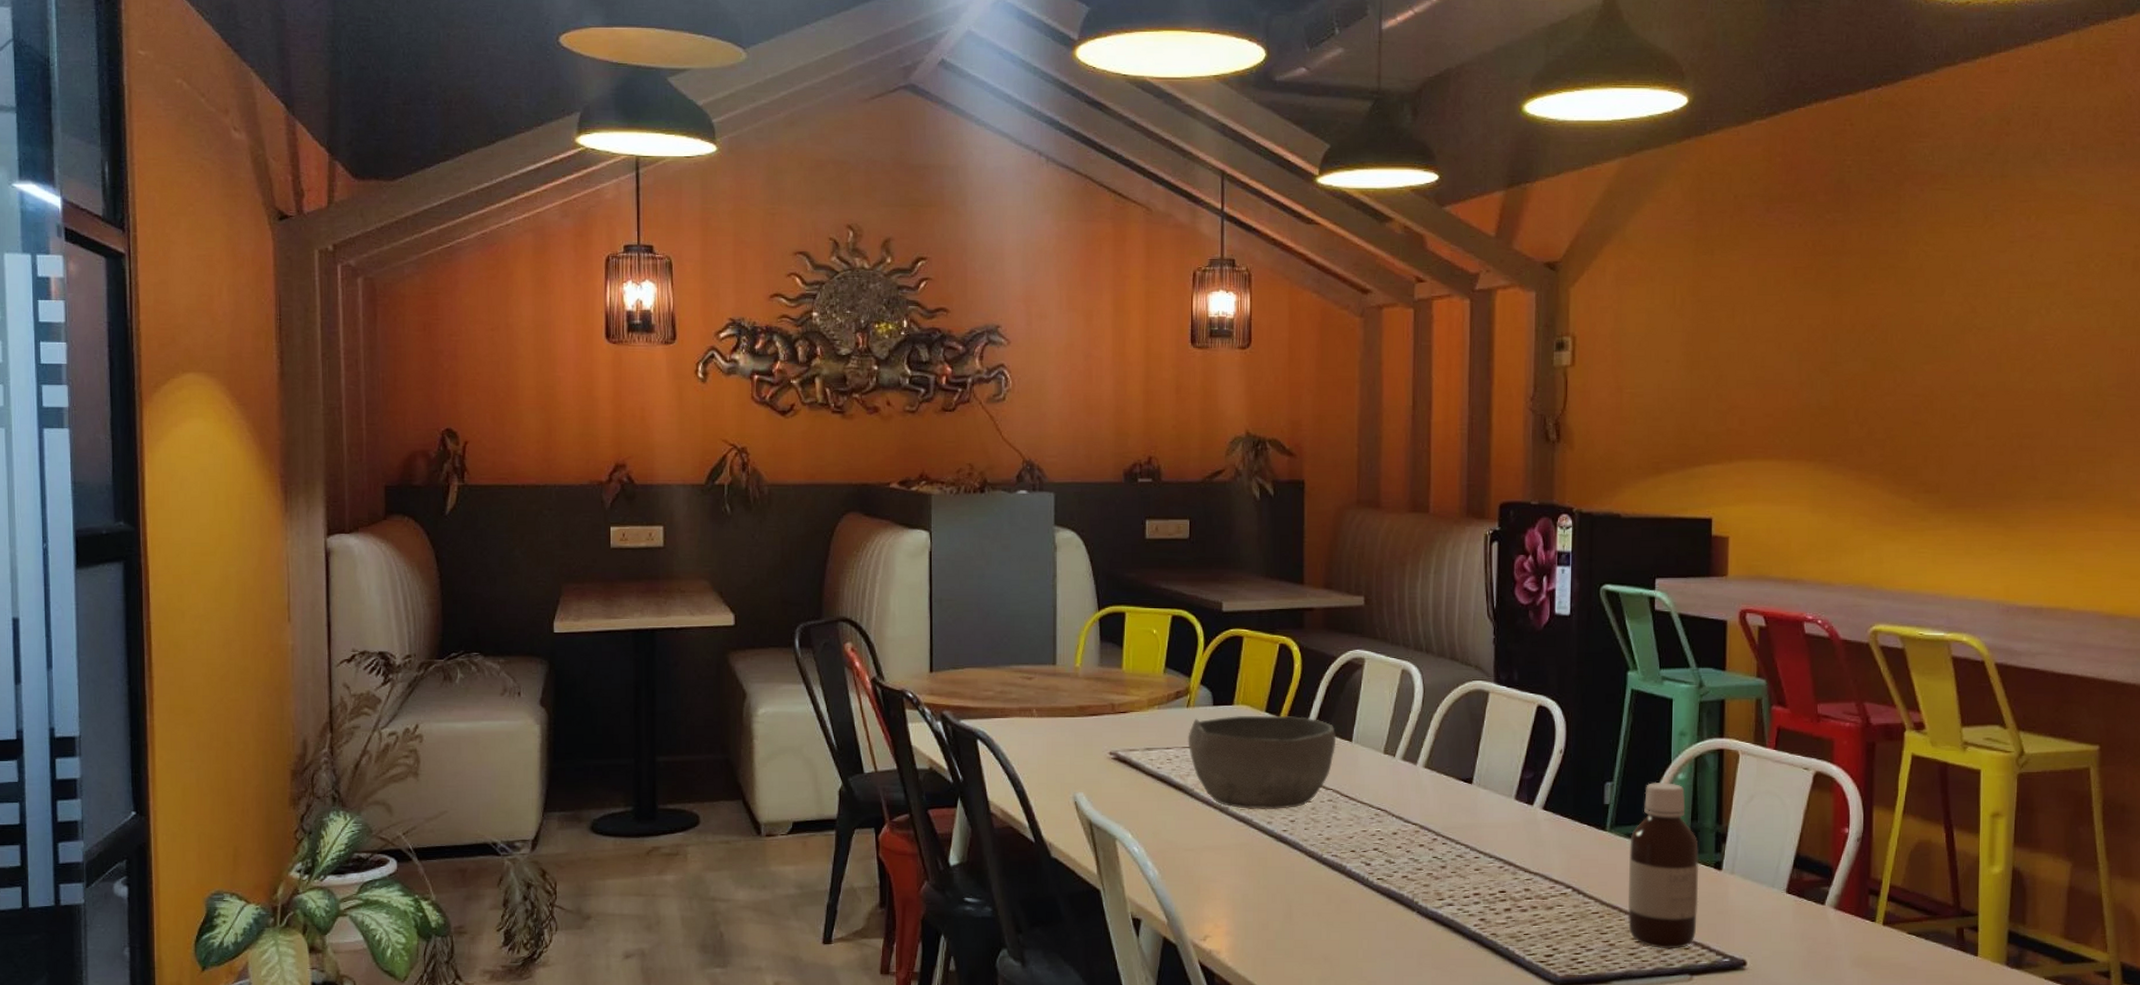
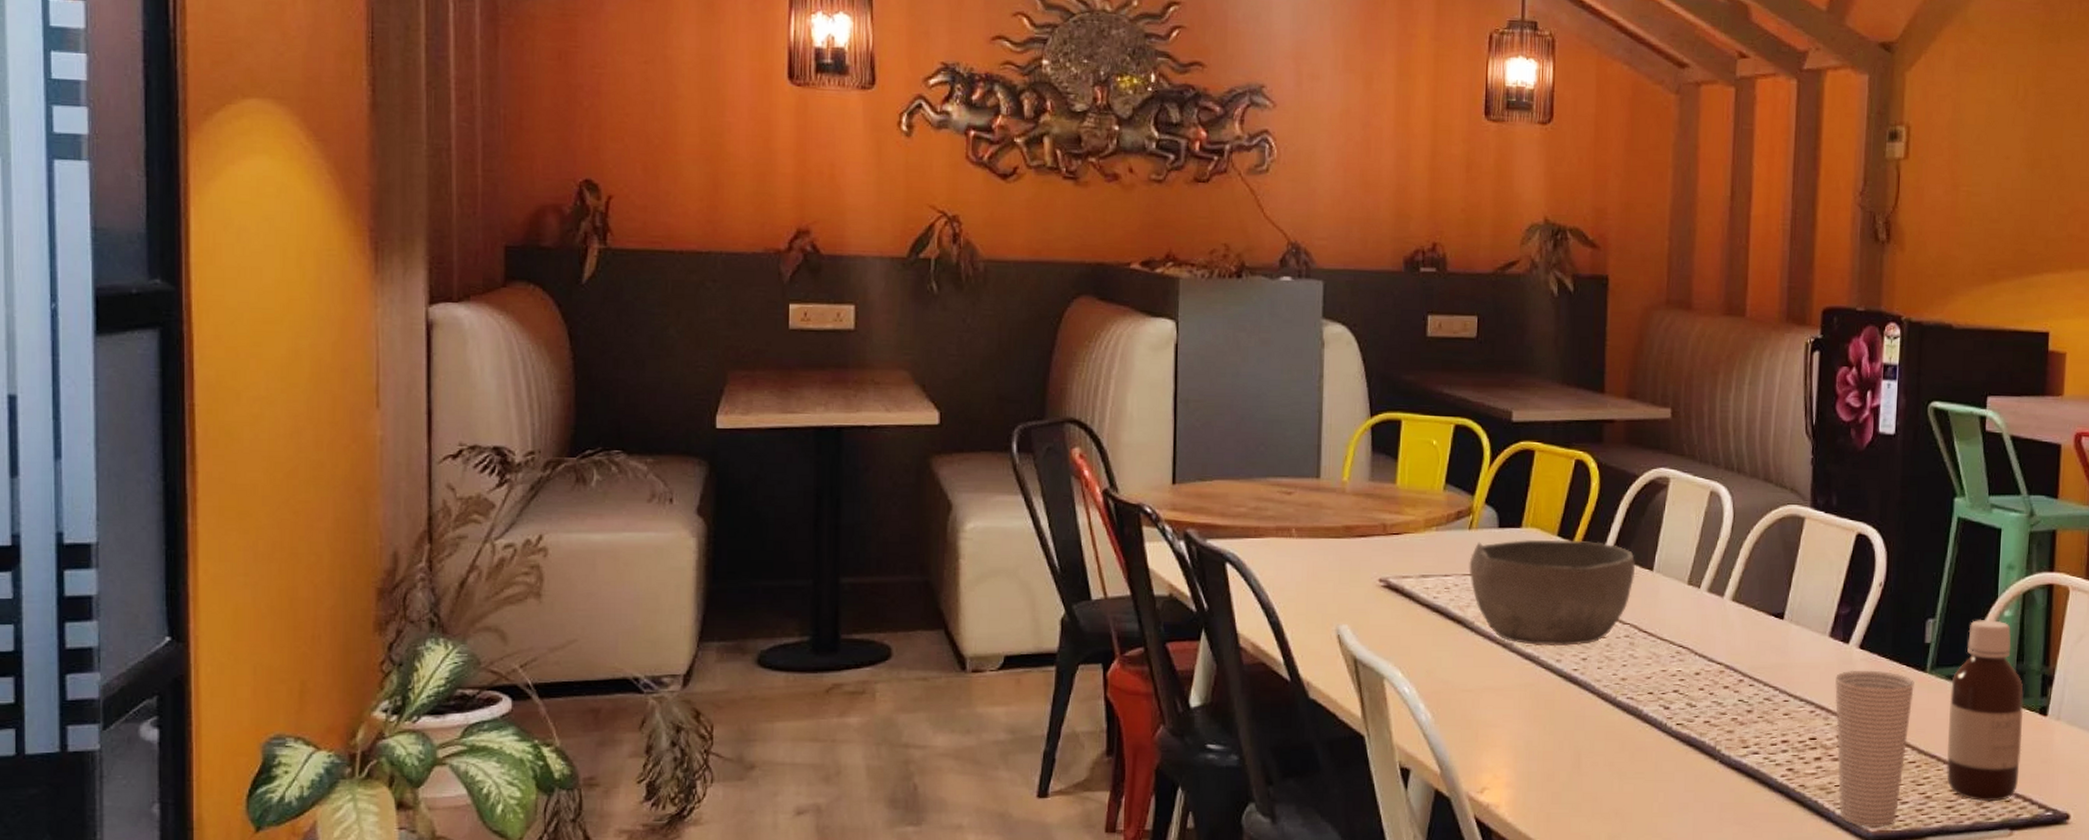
cup: none [1522,829,1595,972] -> present [1835,670,1914,827]

